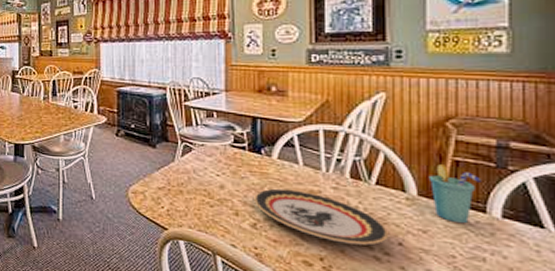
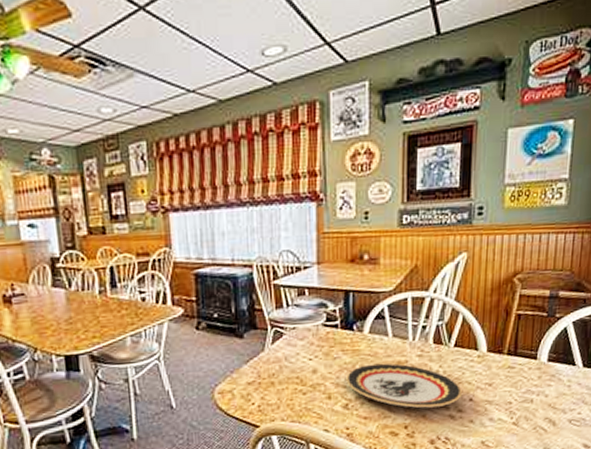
cup: present [428,164,483,224] -> none [496,319,537,373]

